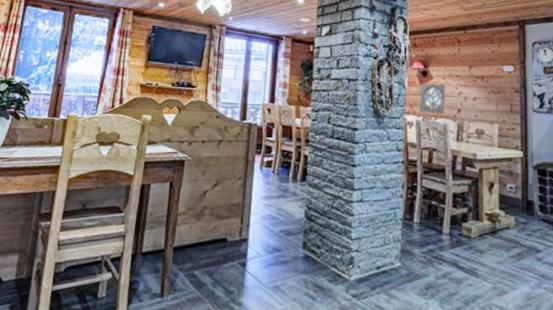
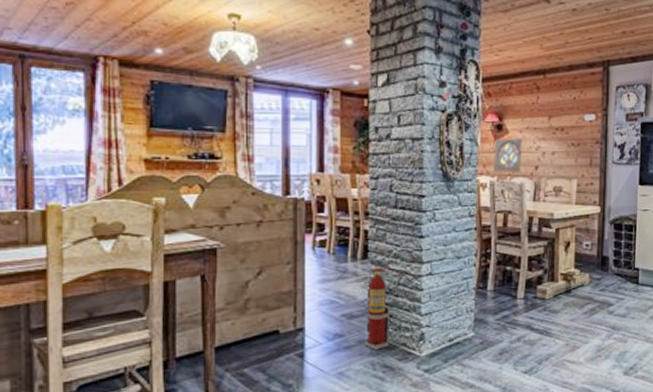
fire extinguisher: none [298,190,324,268] -> present [364,267,390,350]

